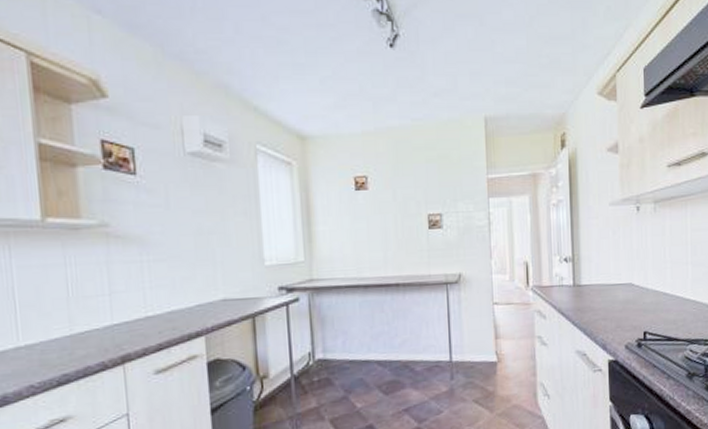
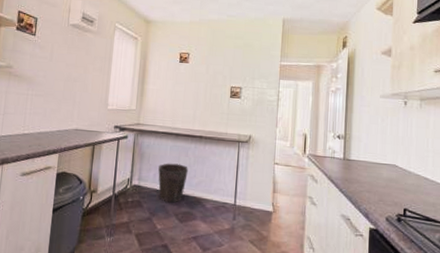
waste bin: none [347,323,387,374] -> present [158,163,188,203]

